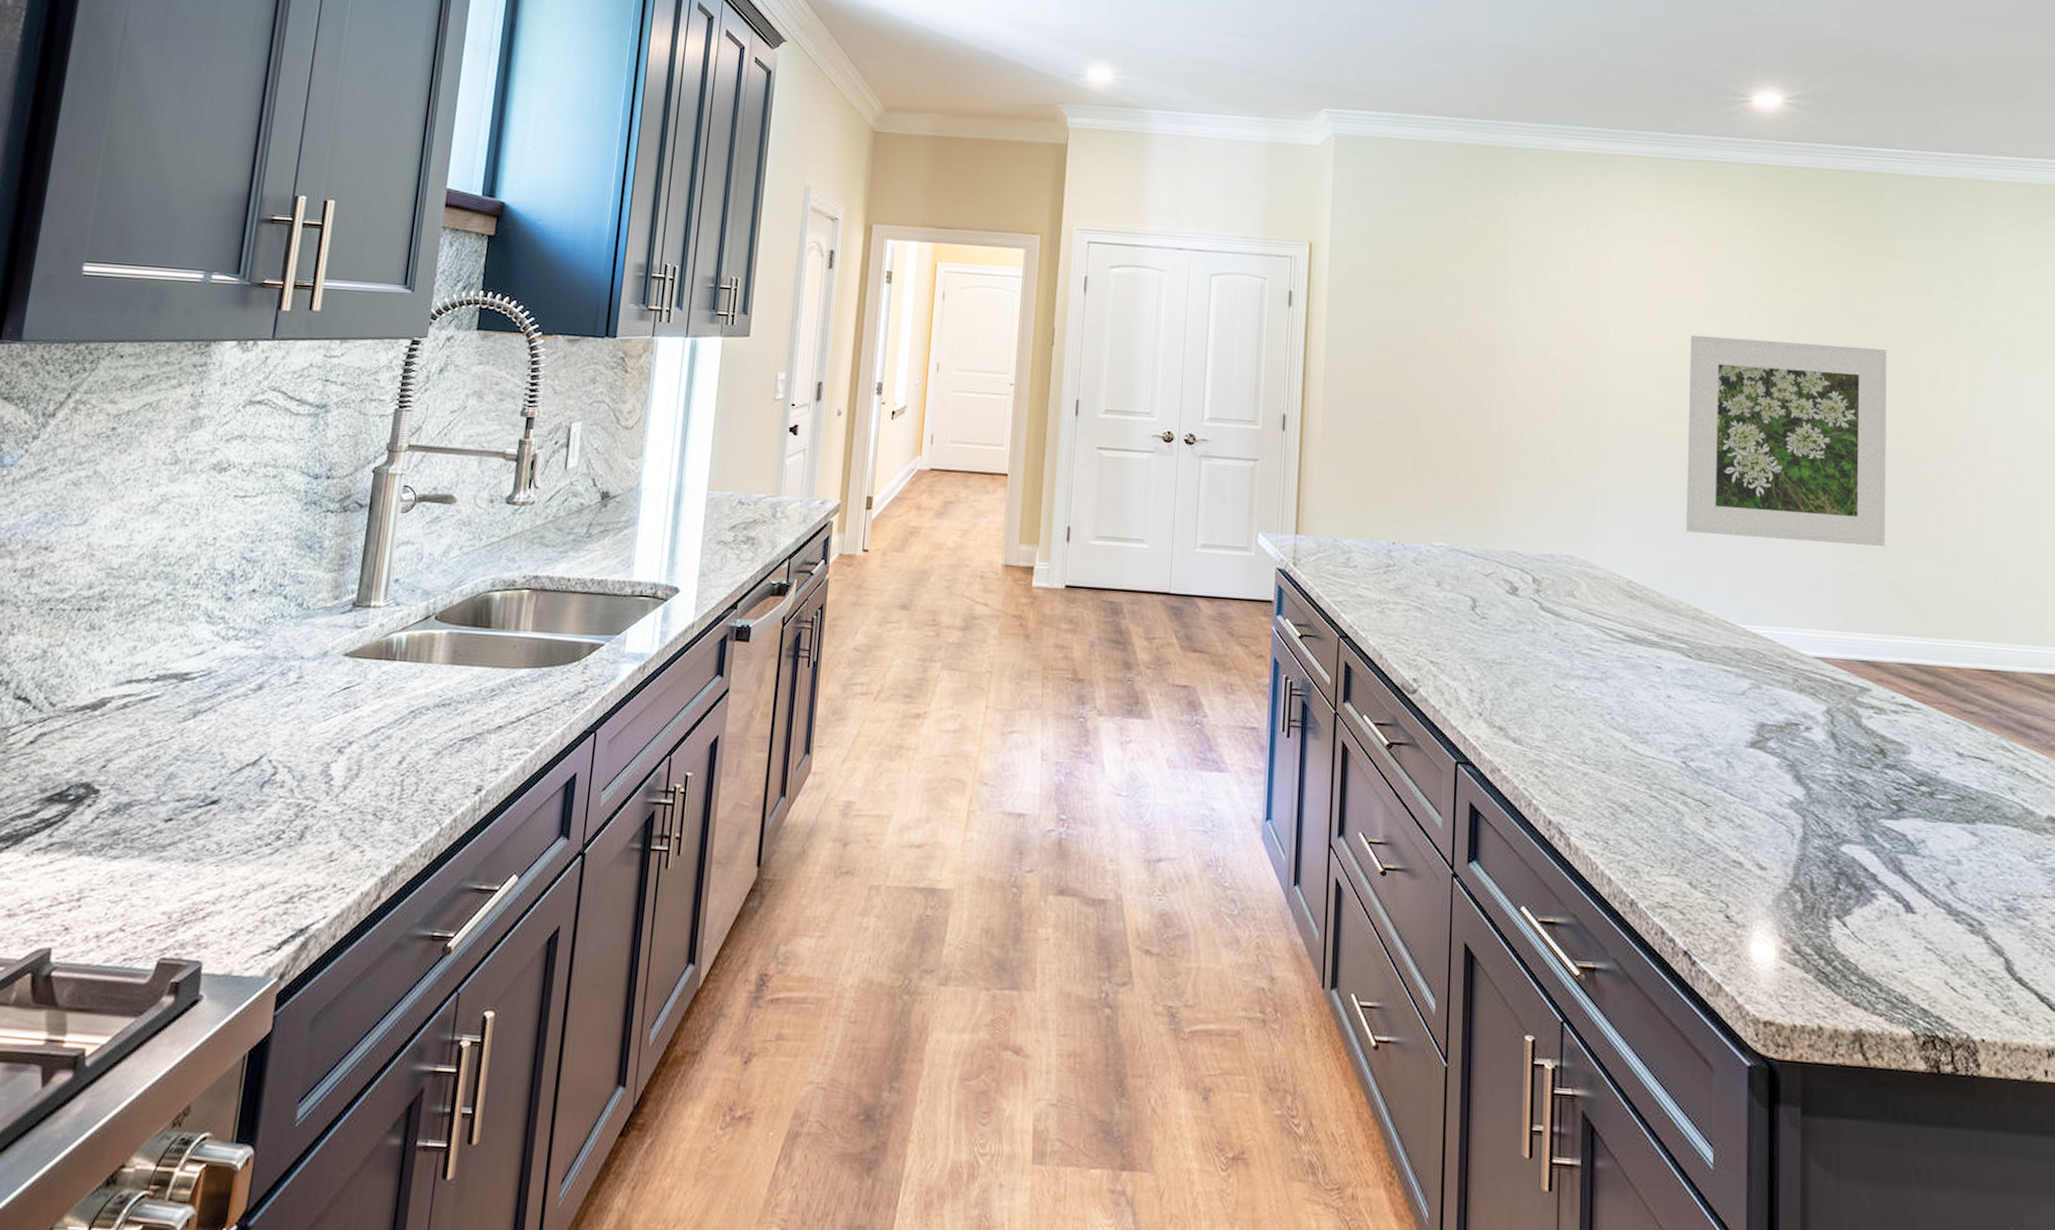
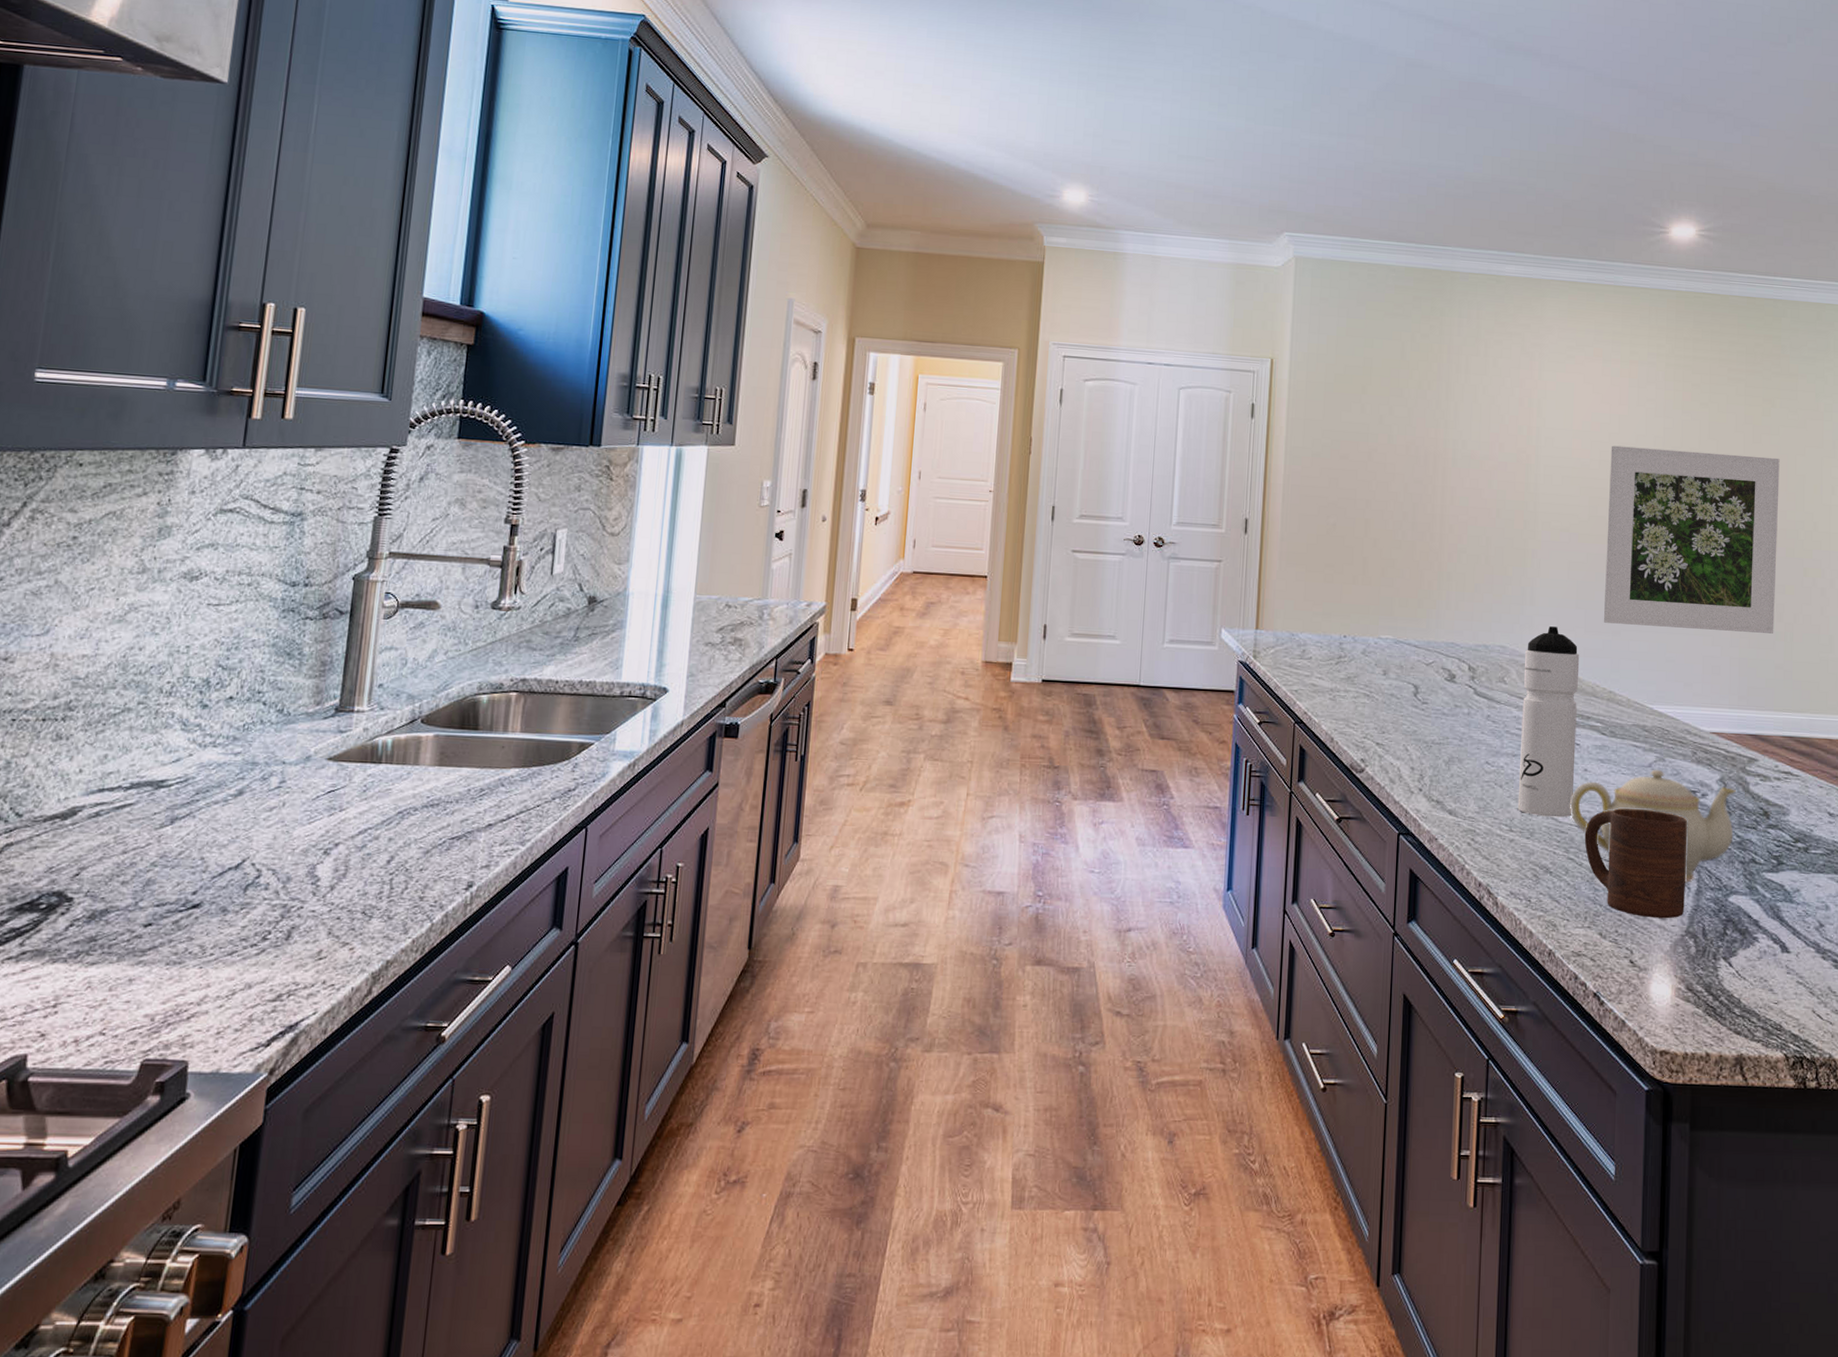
water bottle: none [1591,535,1660,750] -> present [1517,626,1580,818]
teapot: none [1652,697,1845,829] -> present [1570,769,1736,883]
cup: none [1669,741,1790,869] -> present [1584,808,1688,919]

